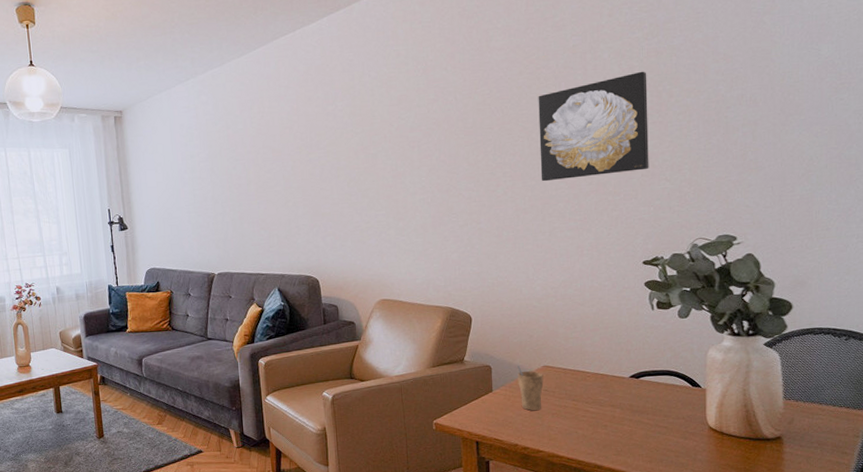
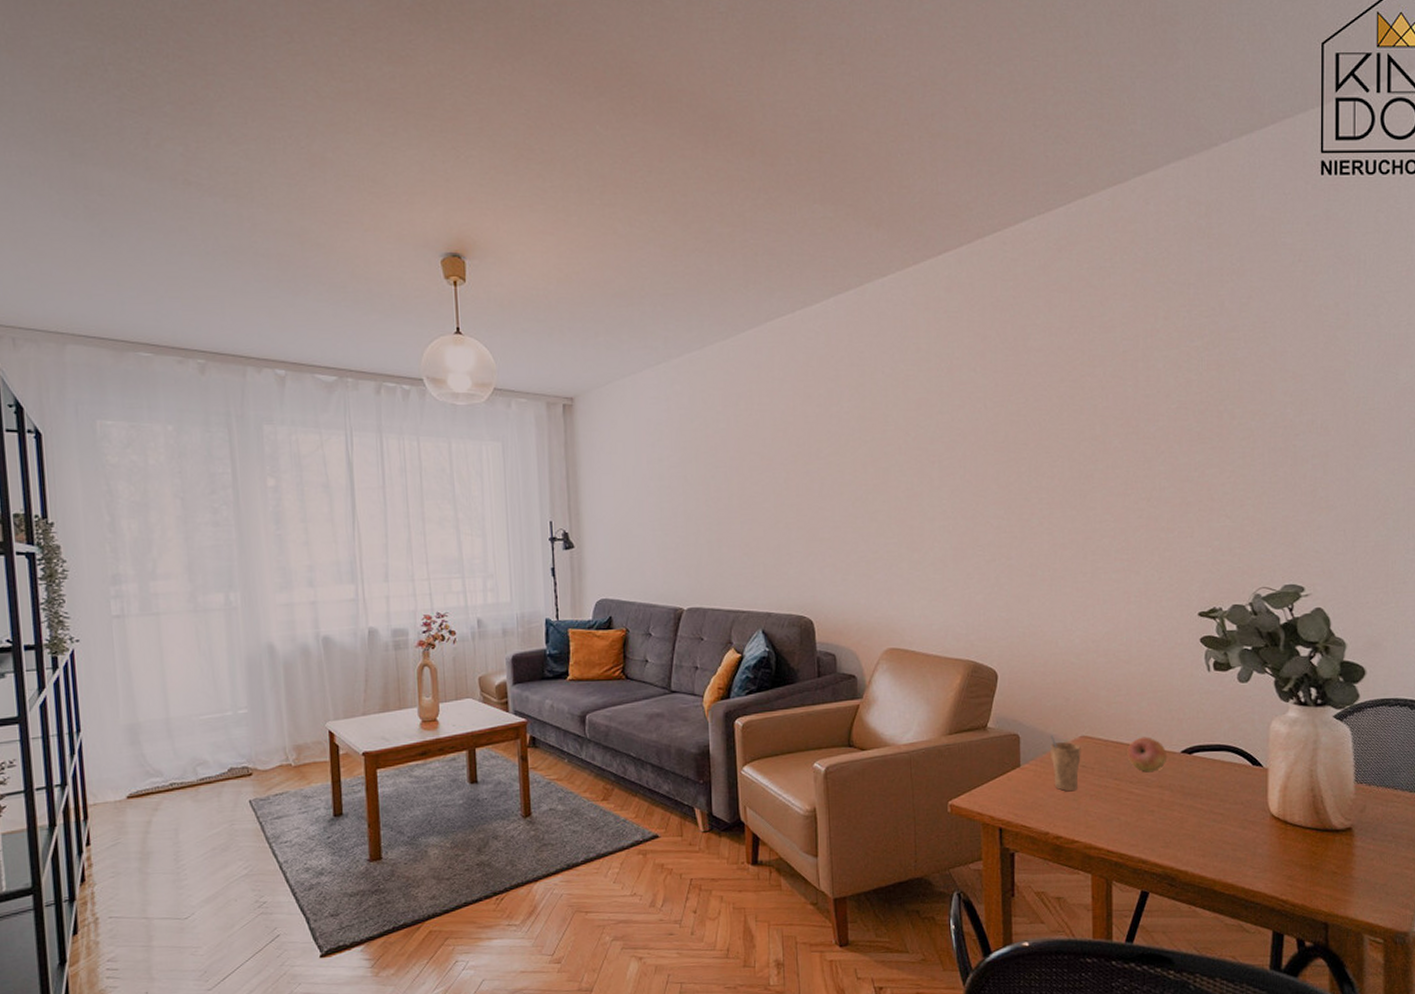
wall art: present [538,71,649,182] -> none [1081,386,1207,512]
fruit: none [583,365,618,394] -> present [1127,737,1167,773]

